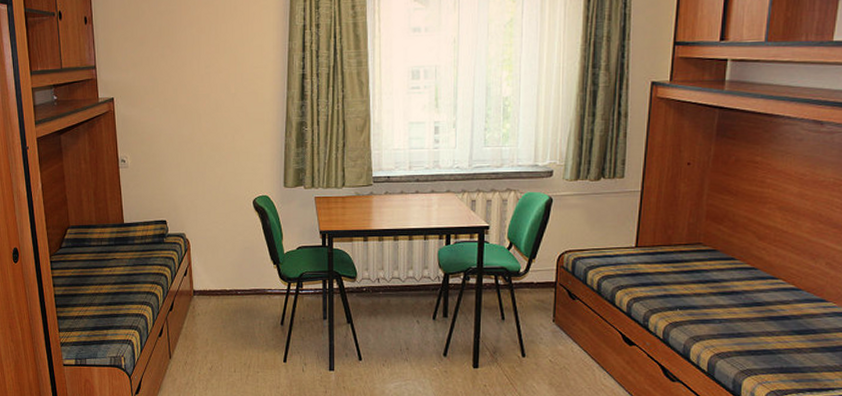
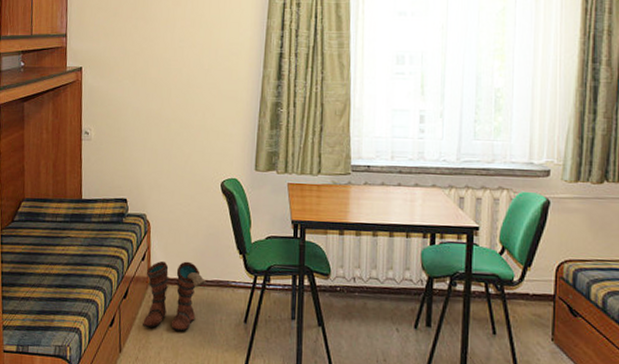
boots: none [189,274,245,337] -> present [143,260,207,332]

